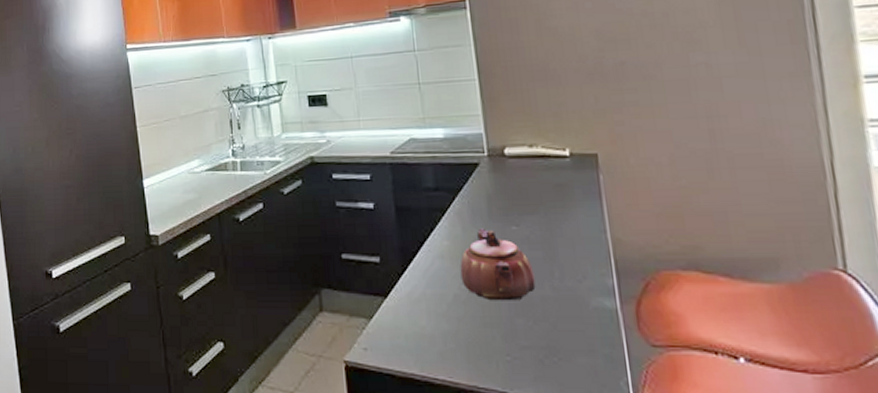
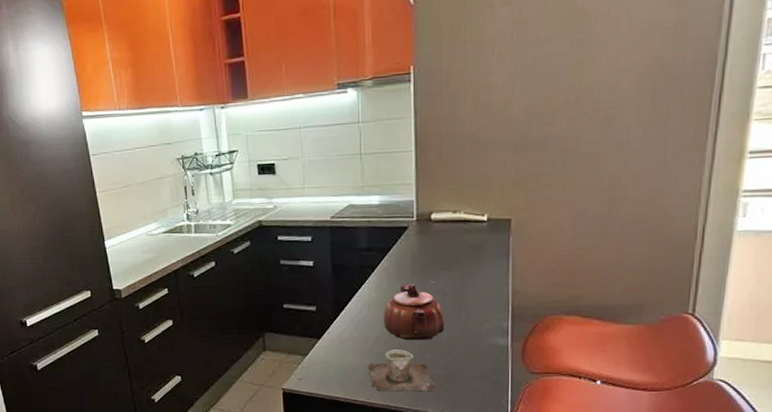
cup: none [447,312,534,368] -> present [368,350,436,392]

